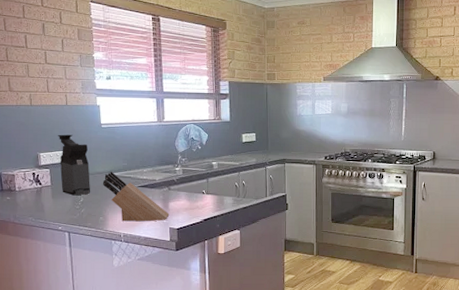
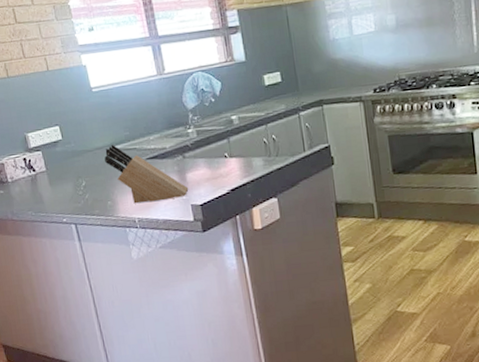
coffee maker: present [58,134,90,196] -> none [44,106,92,180]

